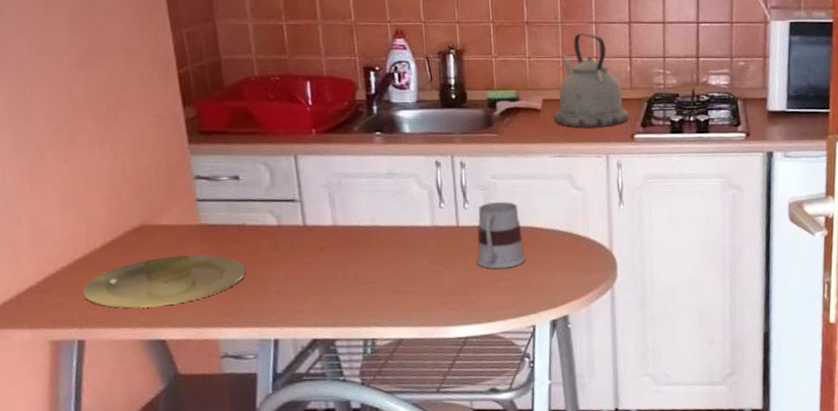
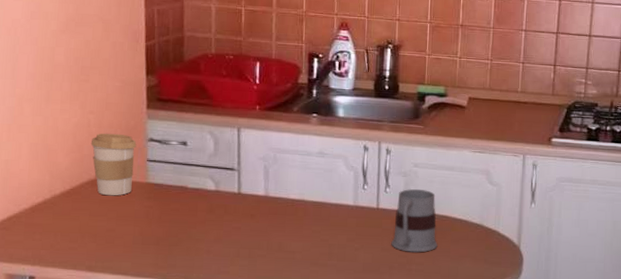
plate: present [82,254,246,309] -> none [39,208,183,254]
coffee cup: none [129,174,183,244] -> present [90,133,137,196]
kettle: present [553,32,628,127] -> none [476,38,548,128]

